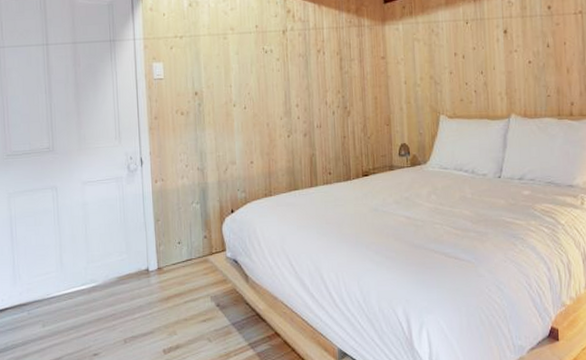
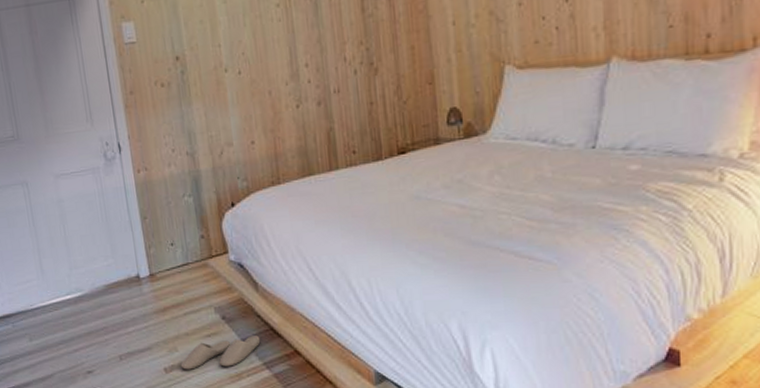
slippers: none [178,320,248,351] -> present [180,335,261,370]

